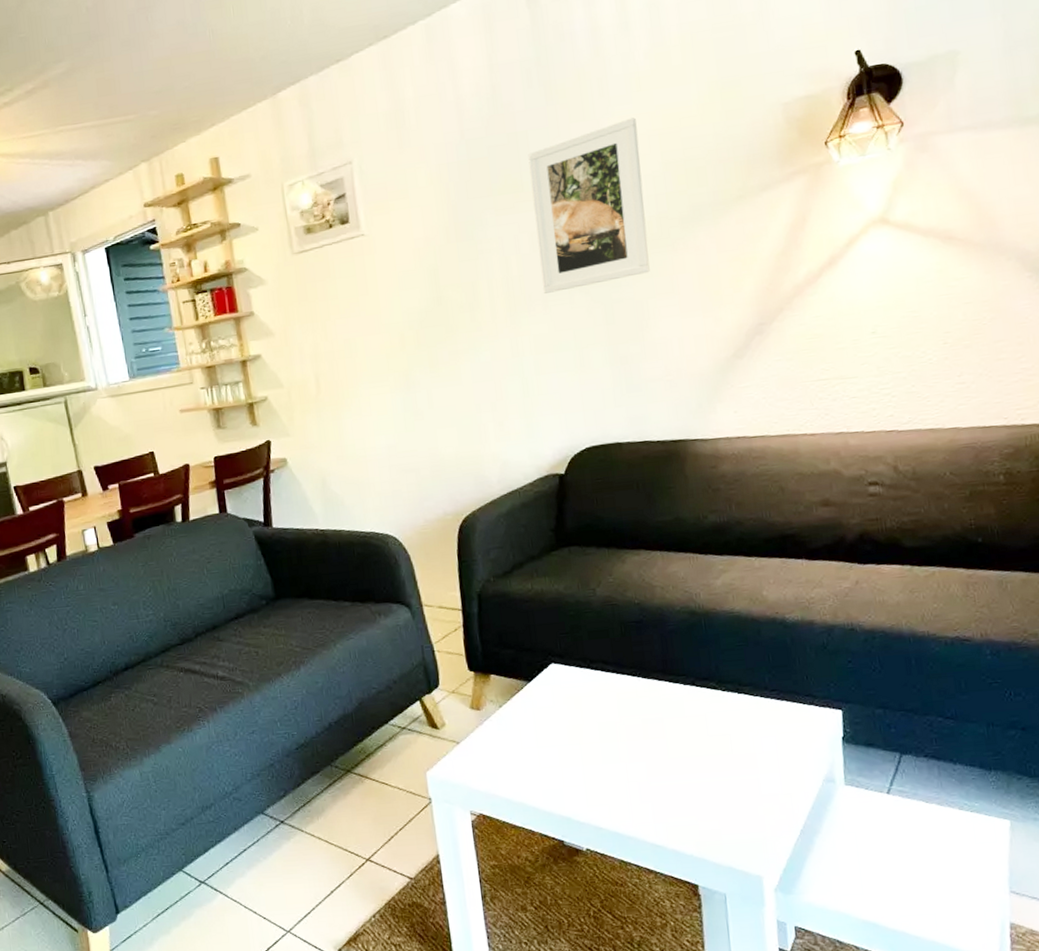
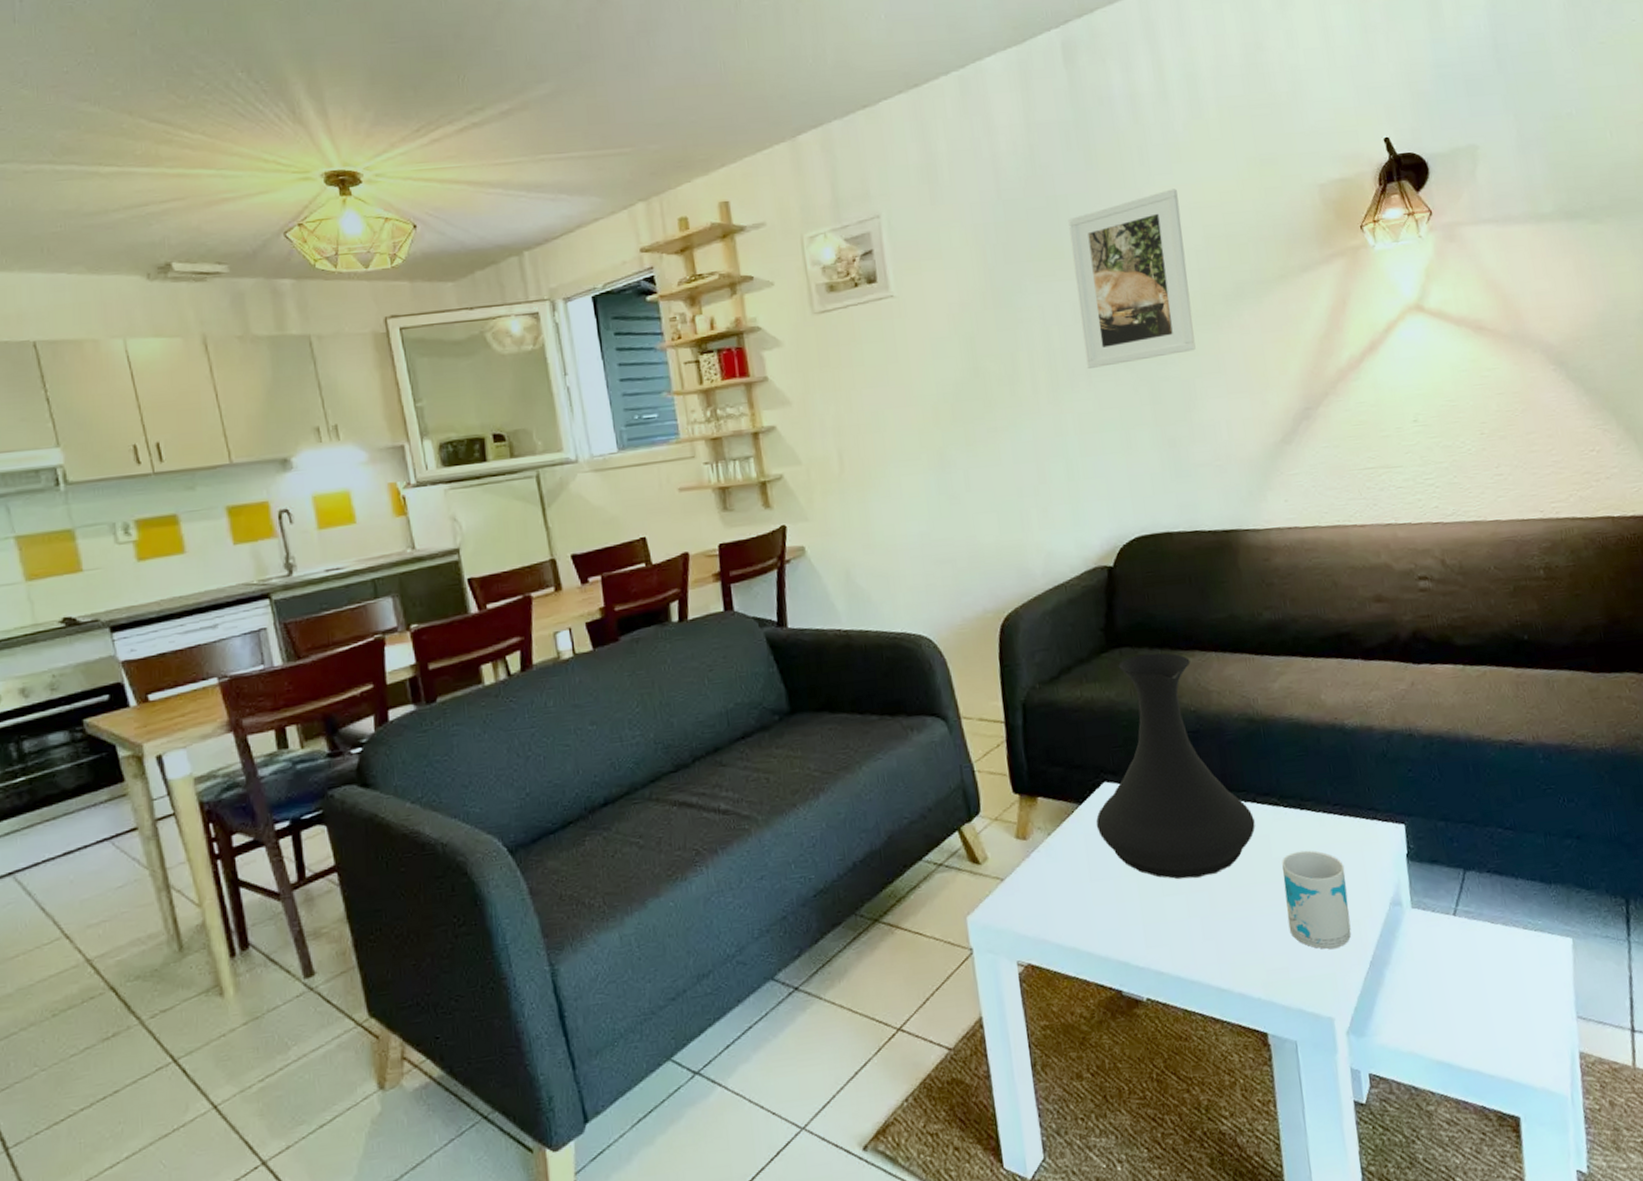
vase: none [543,551,694,750] -> present [1096,653,1256,879]
mug: none [718,729,783,817] -> present [1282,850,1351,949]

